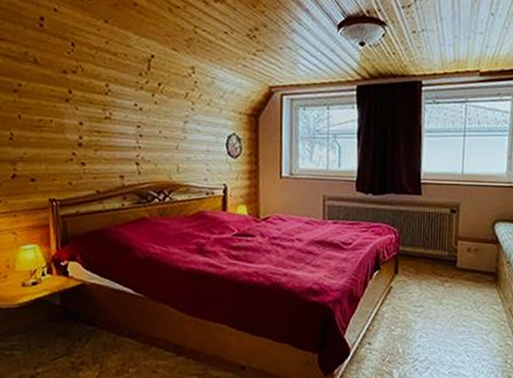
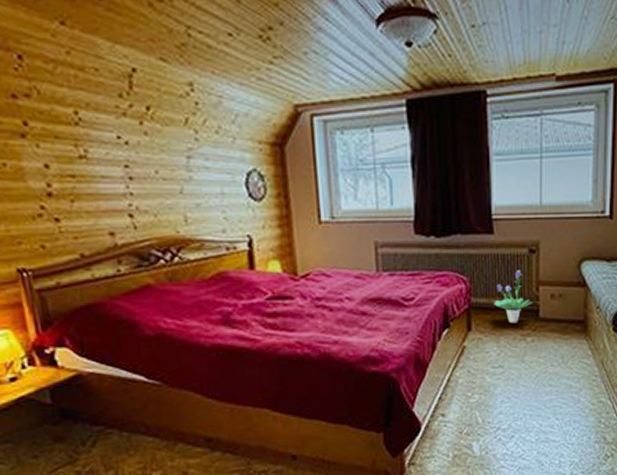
potted plant: none [418,226,452,270] -> present [494,270,533,323]

